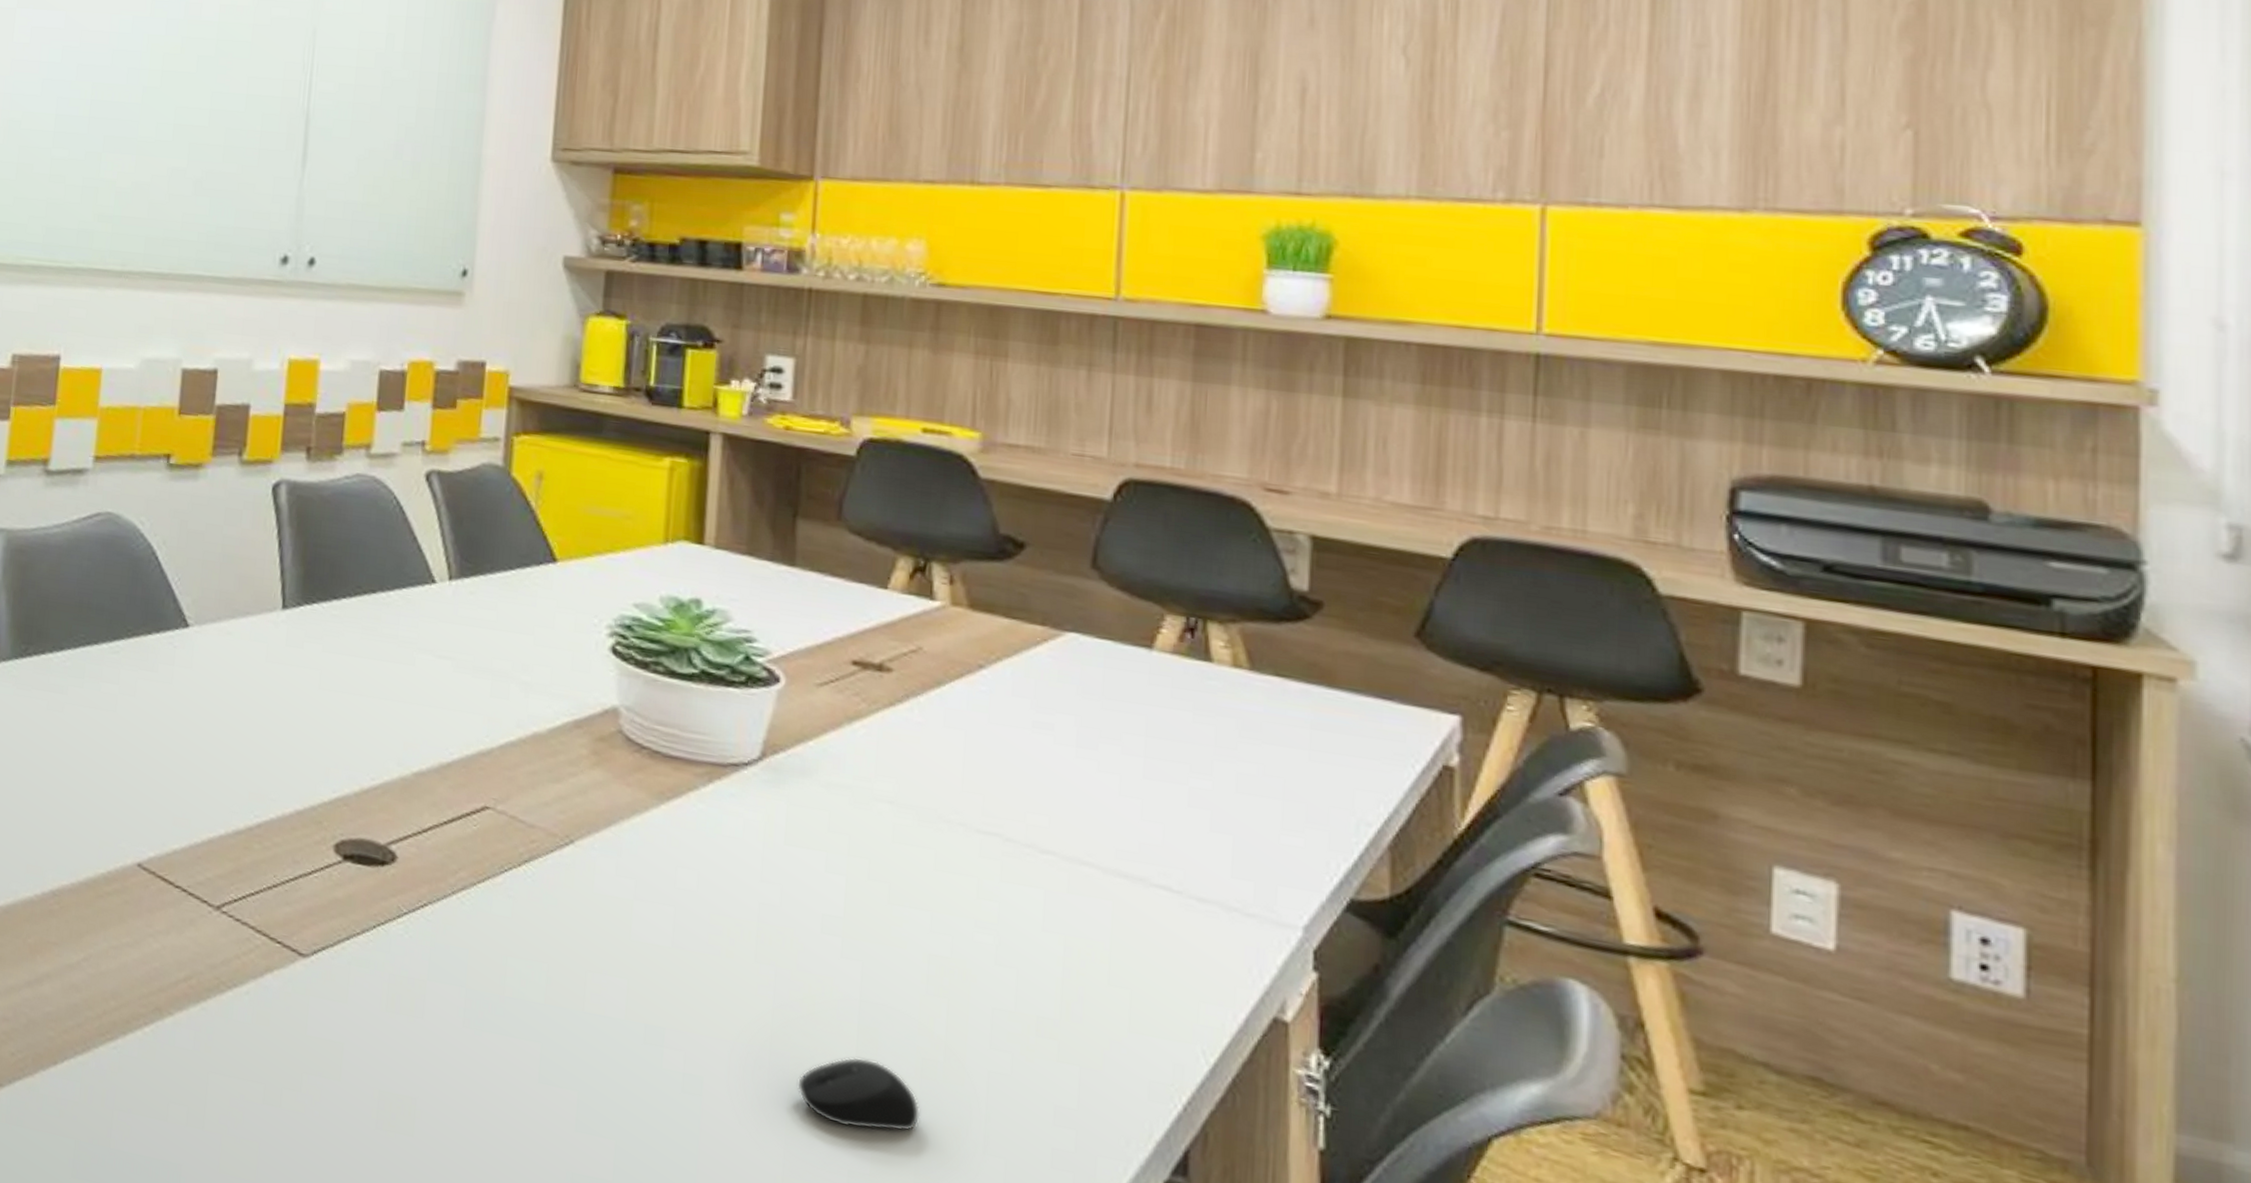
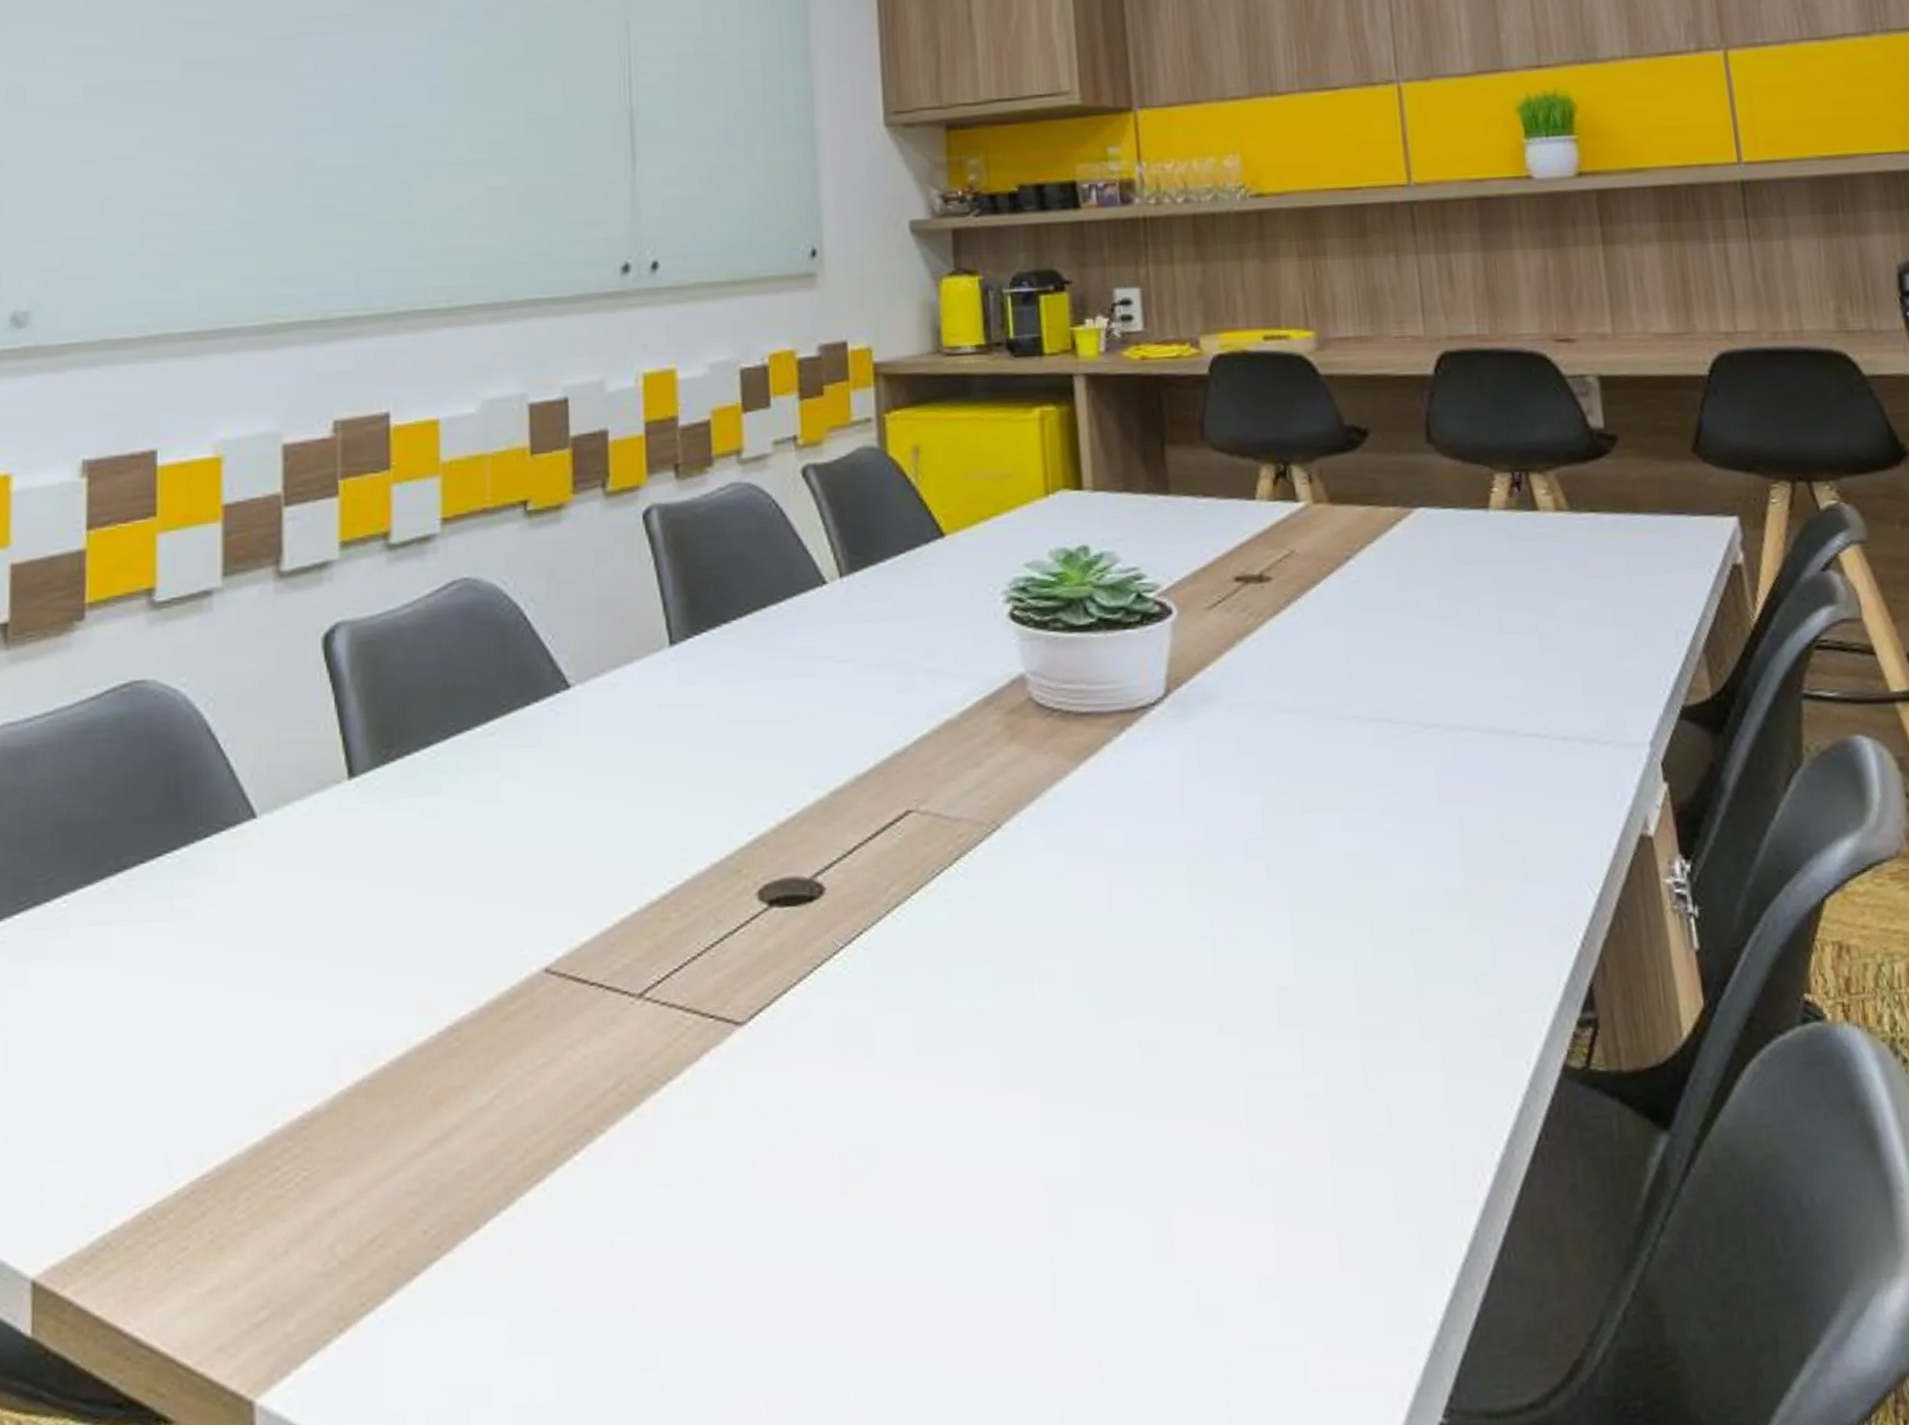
computer mouse: present [796,1057,921,1132] -> none [1246,975,1362,1052]

